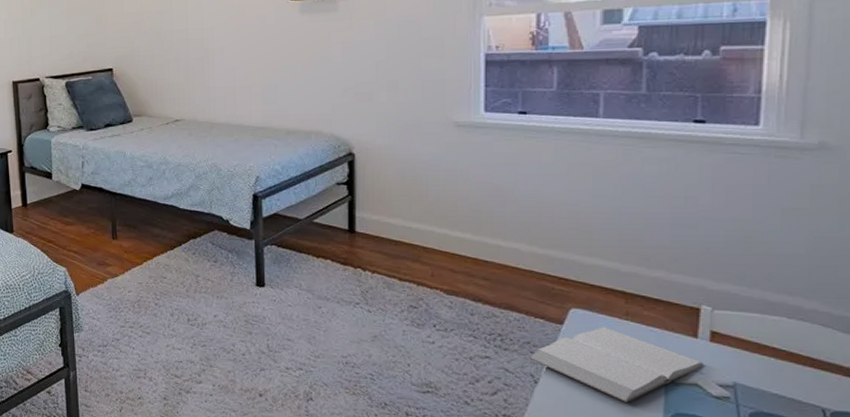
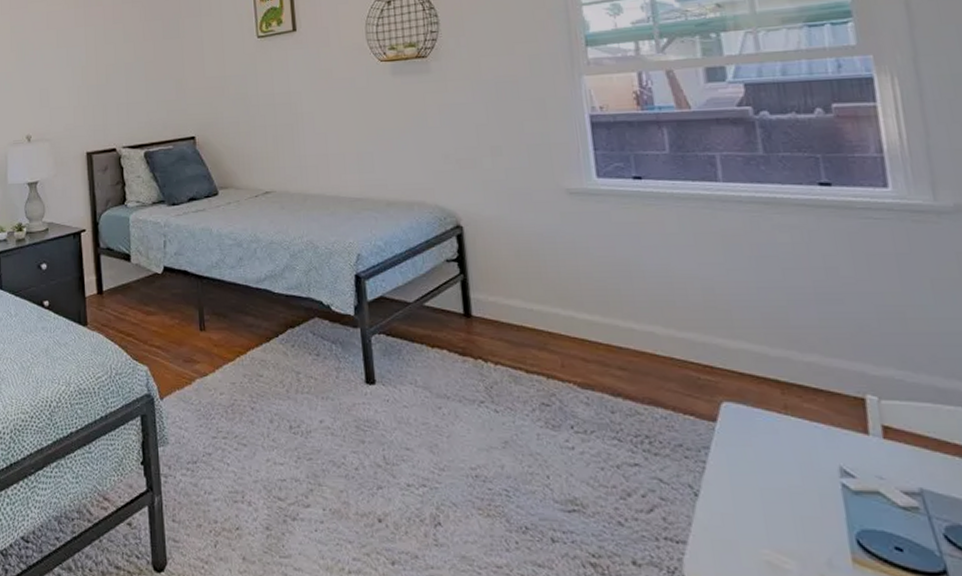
book: present [529,326,704,402] -> none [683,423,883,518]

